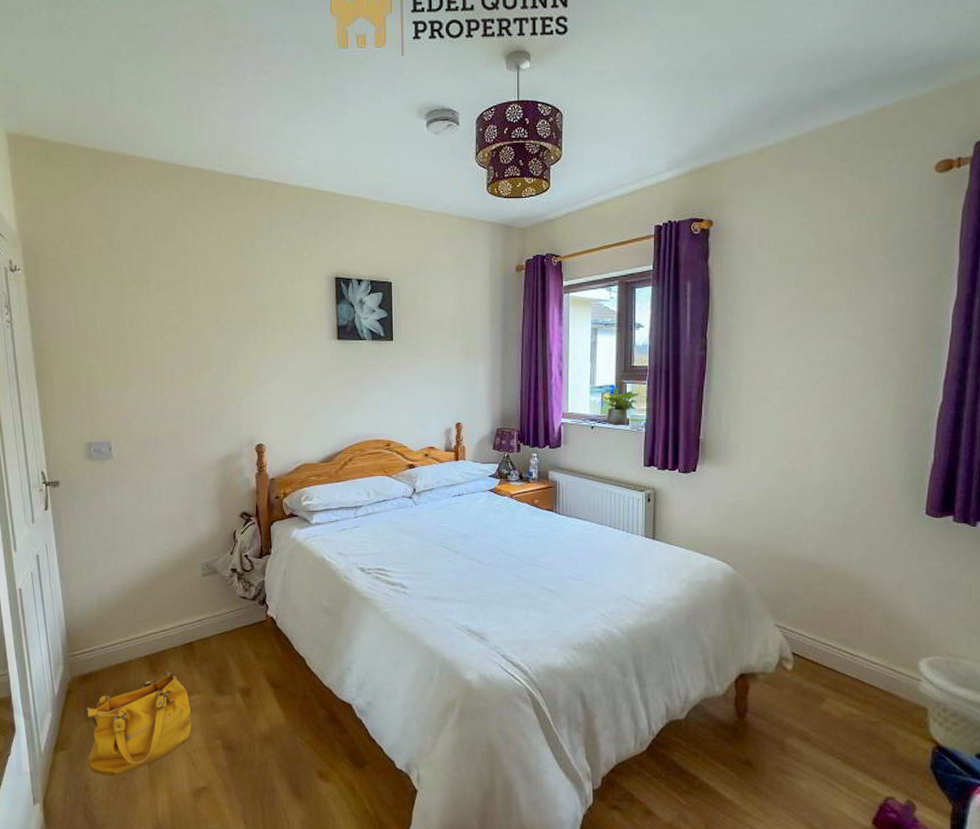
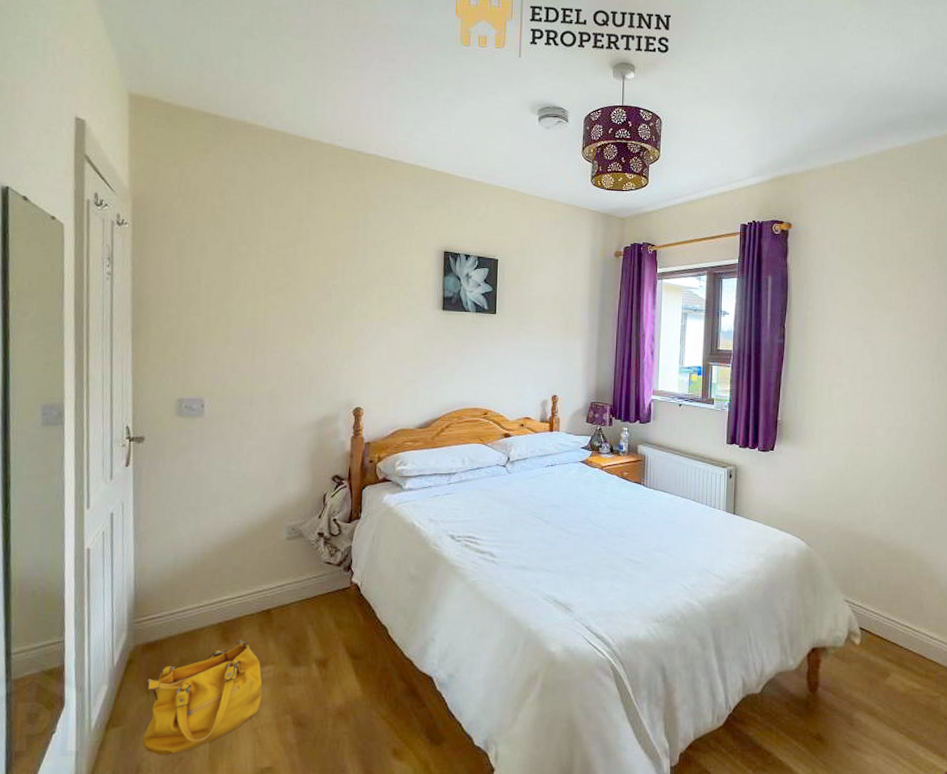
potted plant: present [604,388,640,426] -> none [691,369,725,405]

